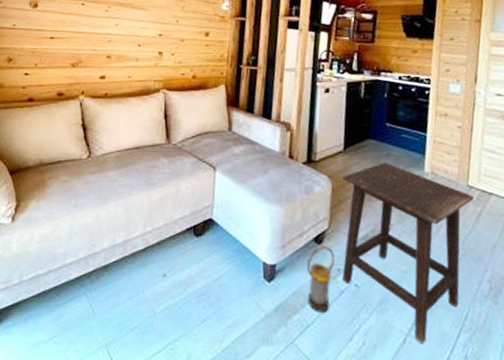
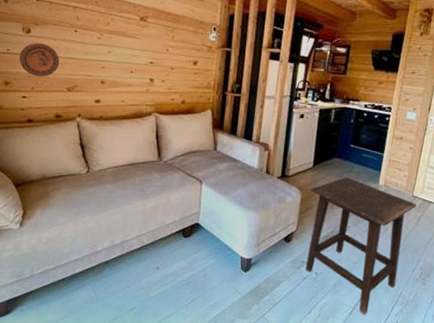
decorative plate: none [25,17,65,53] -> present [19,43,60,77]
lantern: present [306,246,335,312] -> none [276,244,301,294]

